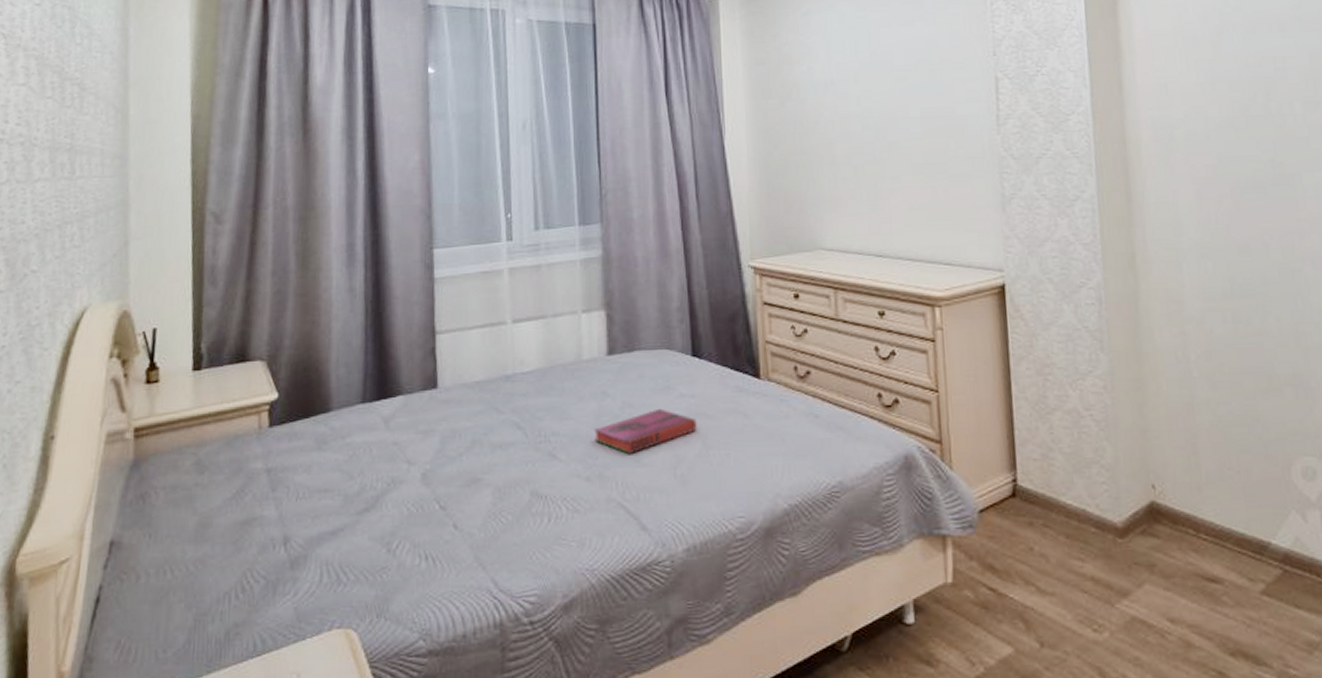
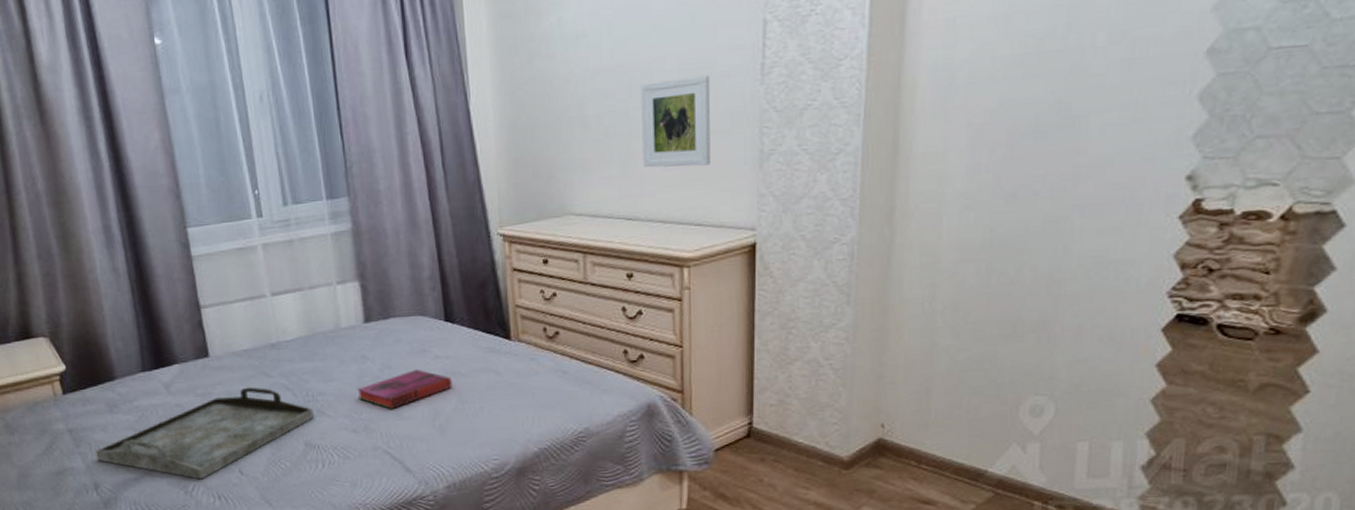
serving tray: none [292,424,544,535] -> present [95,387,314,480]
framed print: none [886,123,955,207] -> present [641,74,711,168]

